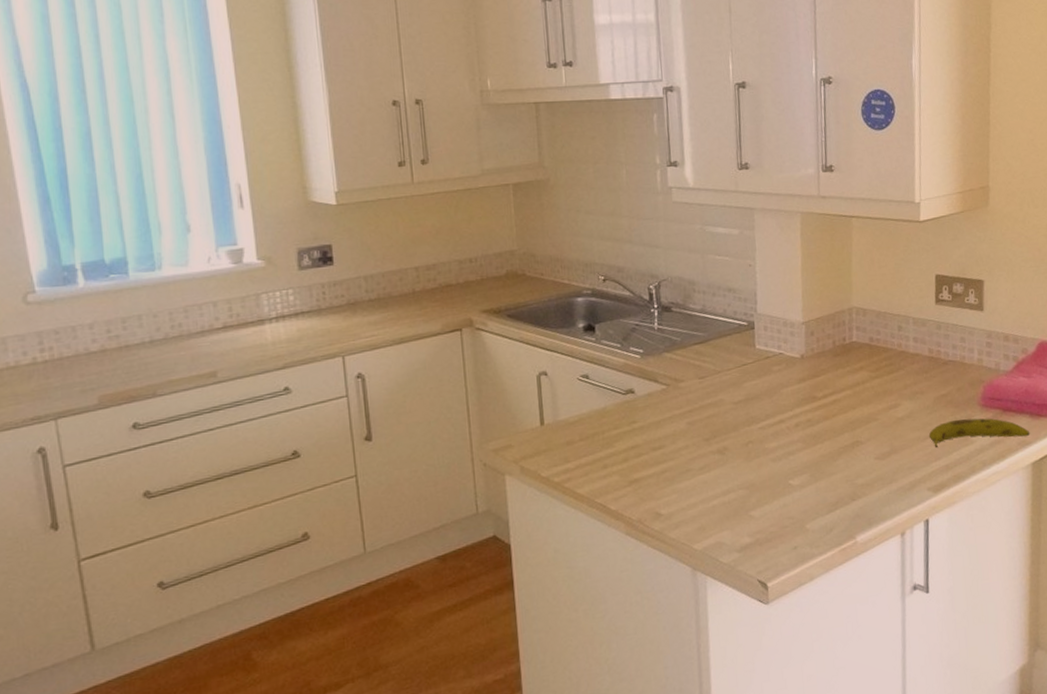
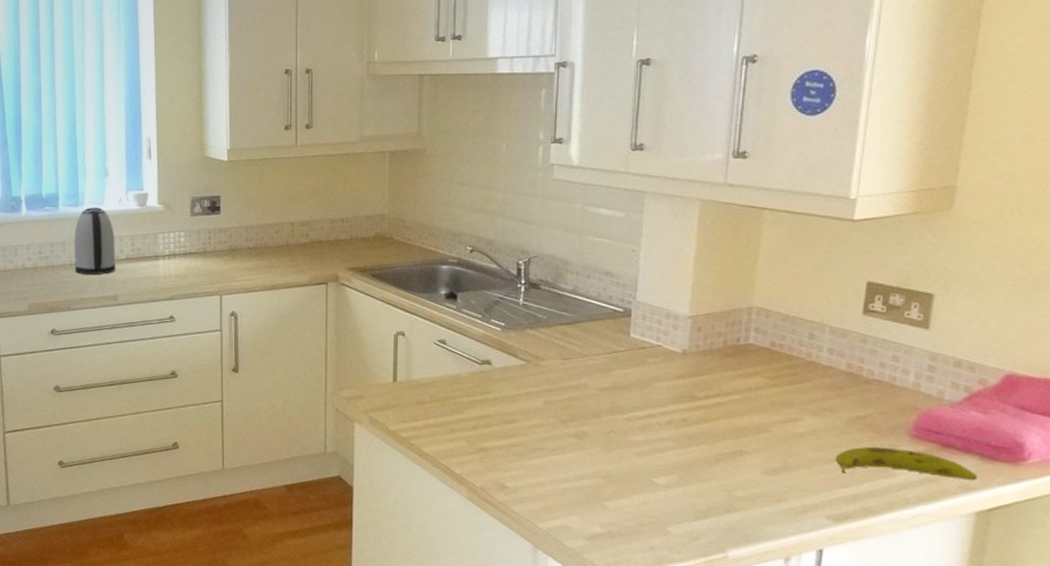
kettle: none [152,269,212,352] -> present [74,207,116,274]

